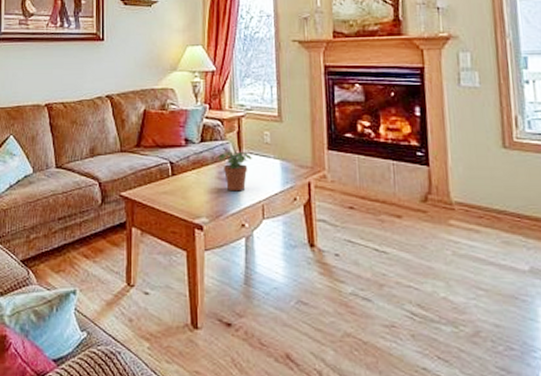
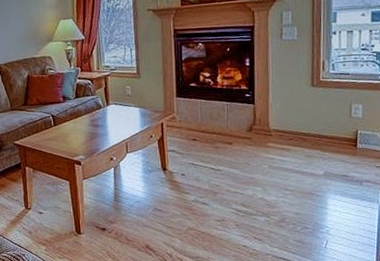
potted plant: present [218,152,252,192] -> none [90,104,117,134]

